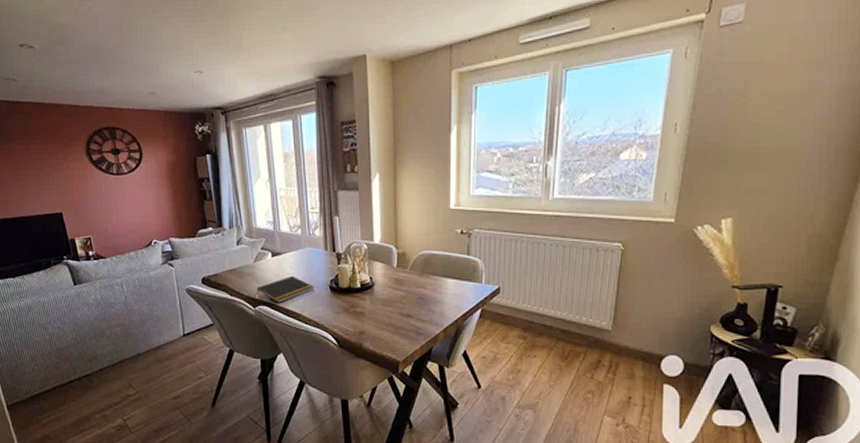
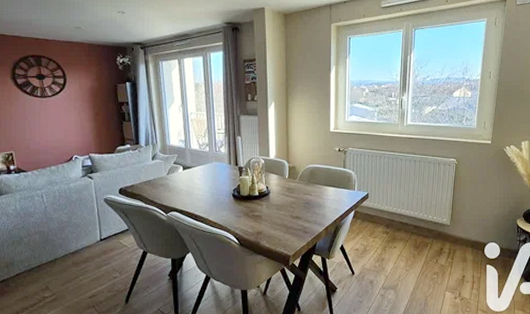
notepad: present [256,275,315,303] -> none [168,186,220,209]

